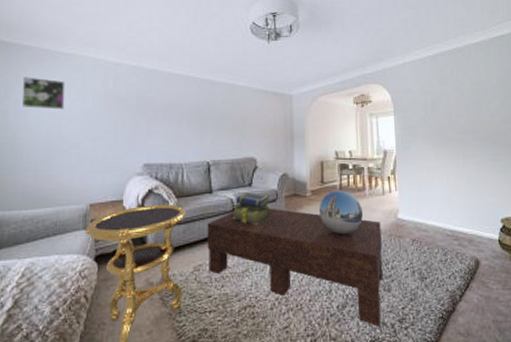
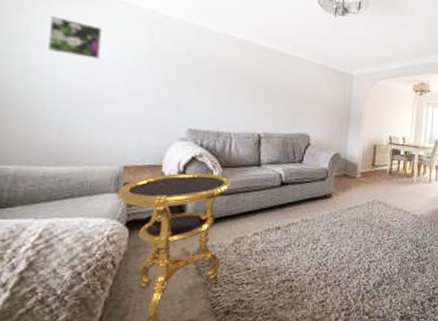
coffee table: present [207,208,383,327] -> none [250,186,424,304]
stack of books: present [233,192,270,226] -> none [280,169,320,203]
decorative sphere: present [318,190,363,235] -> none [366,174,408,218]

